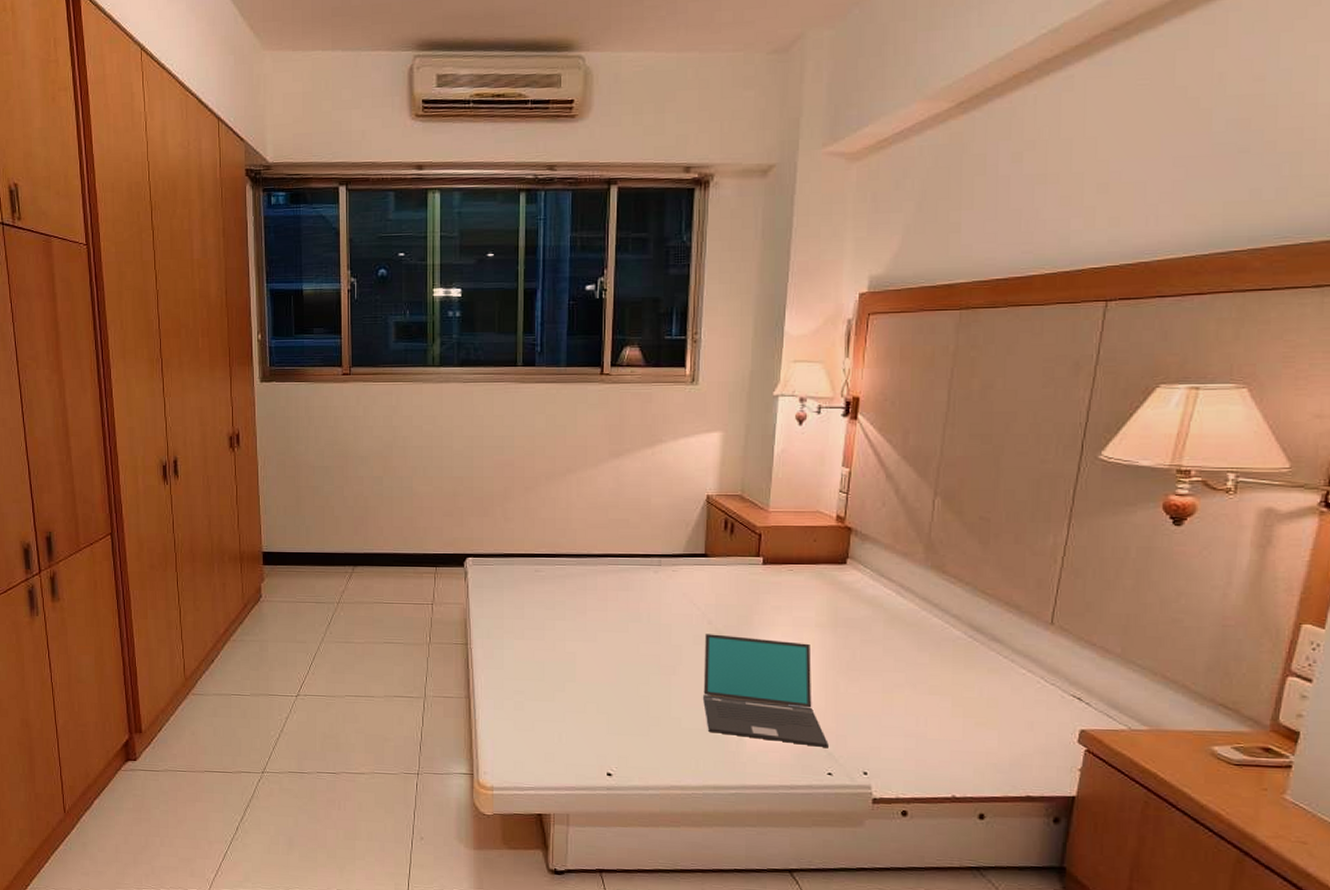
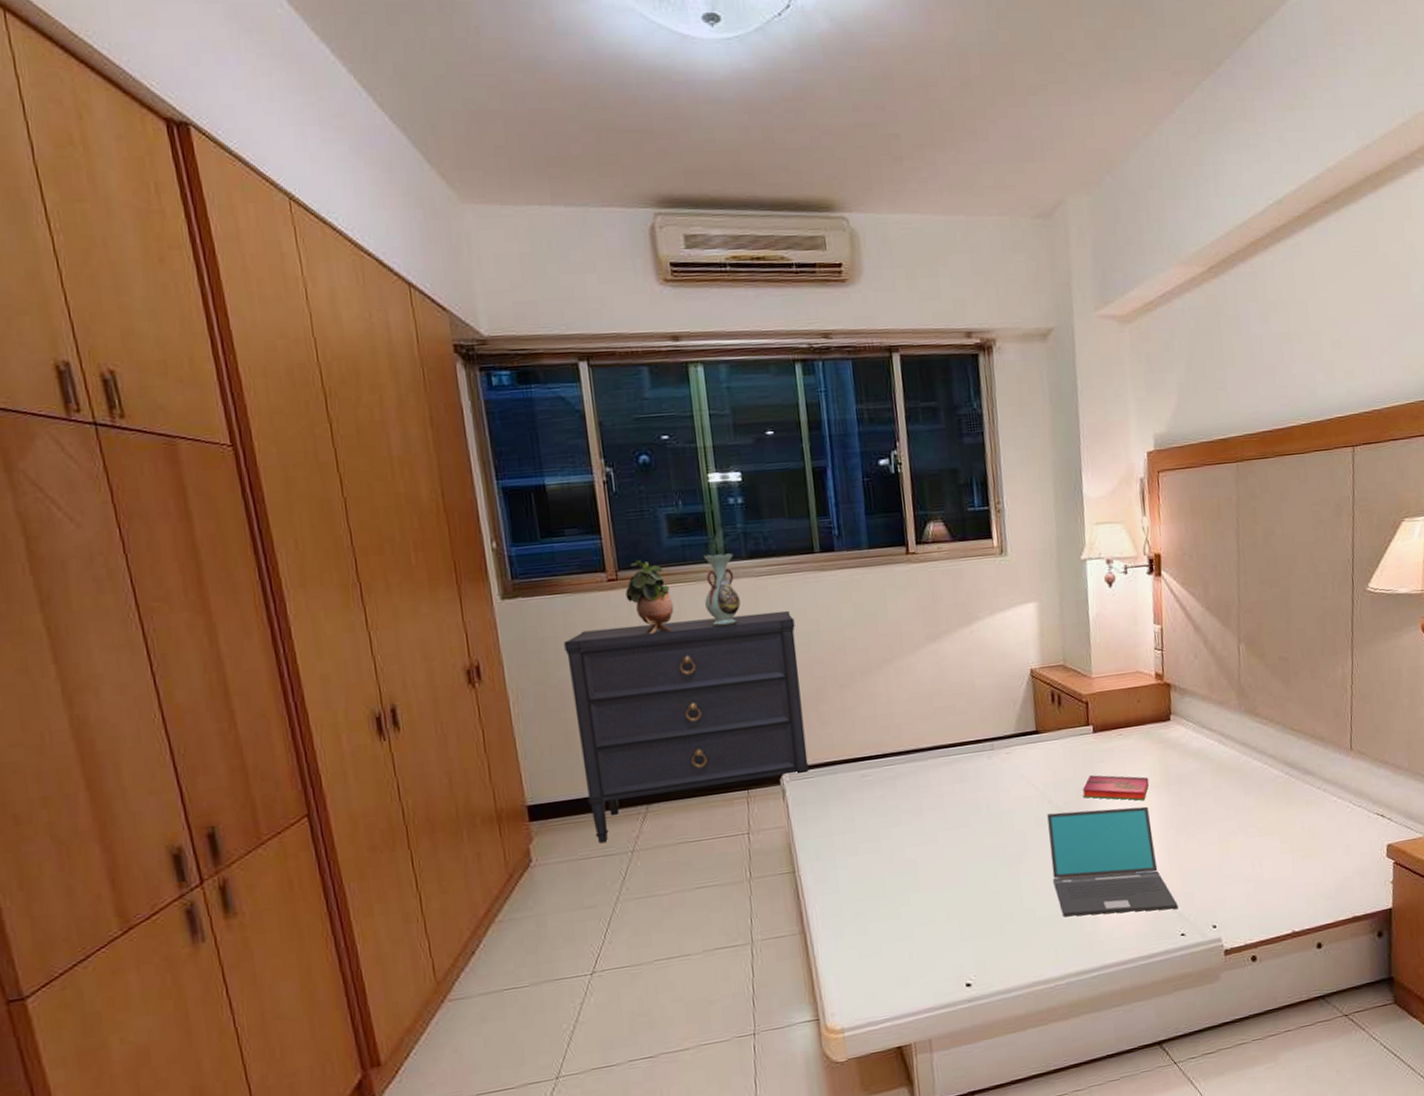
dresser: none [303,414,492,592] -> present [564,610,809,844]
potted plant: none [356,359,393,423] -> present [625,559,674,634]
decorative vase: none [419,359,448,423] -> present [703,553,741,627]
hardback book: none [744,605,815,637] -> present [1082,775,1149,801]

